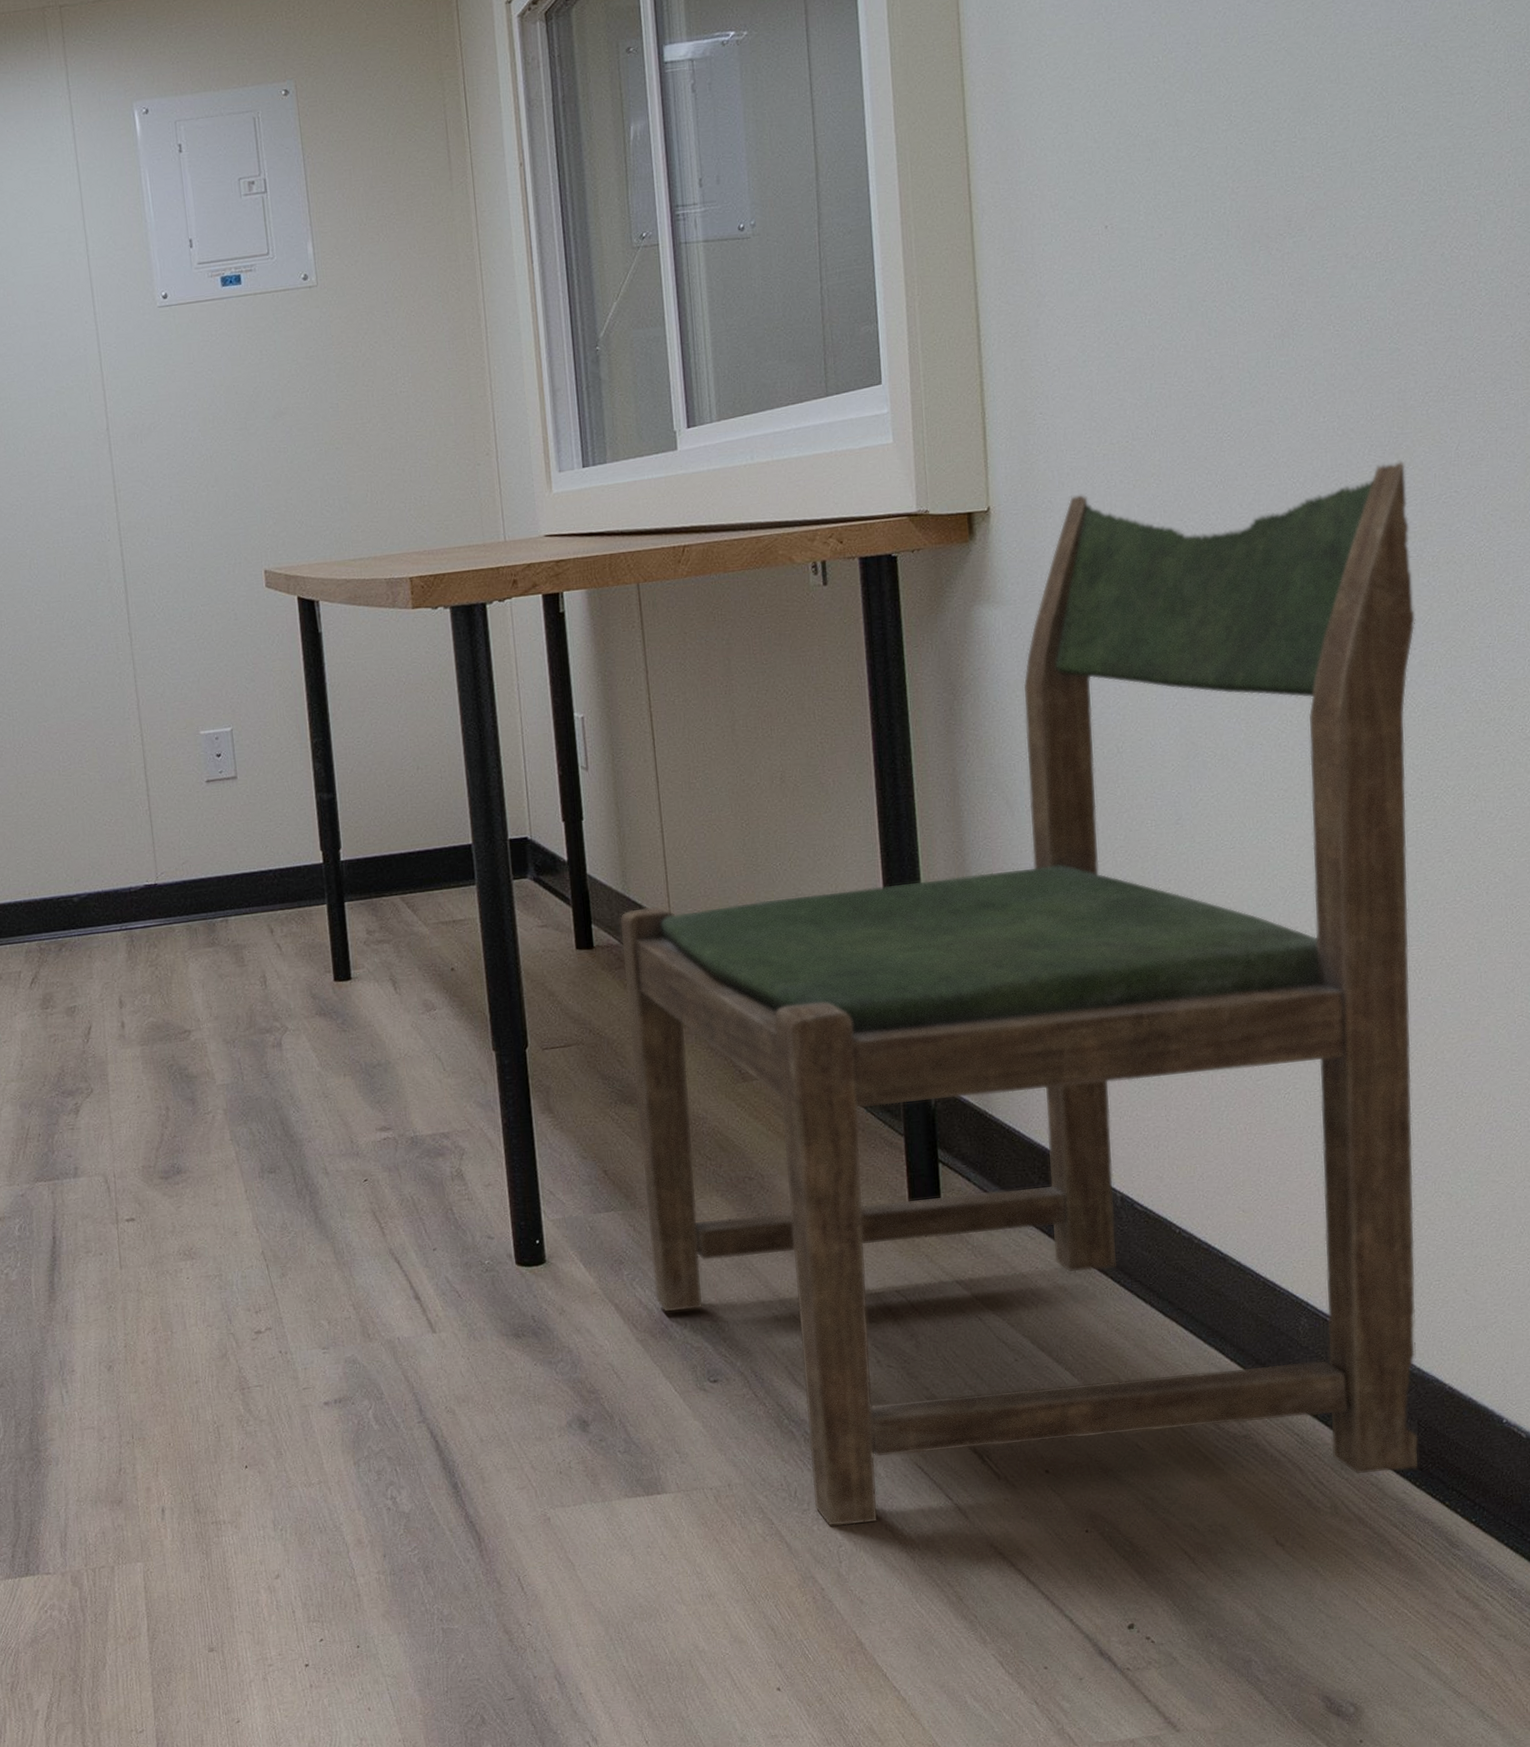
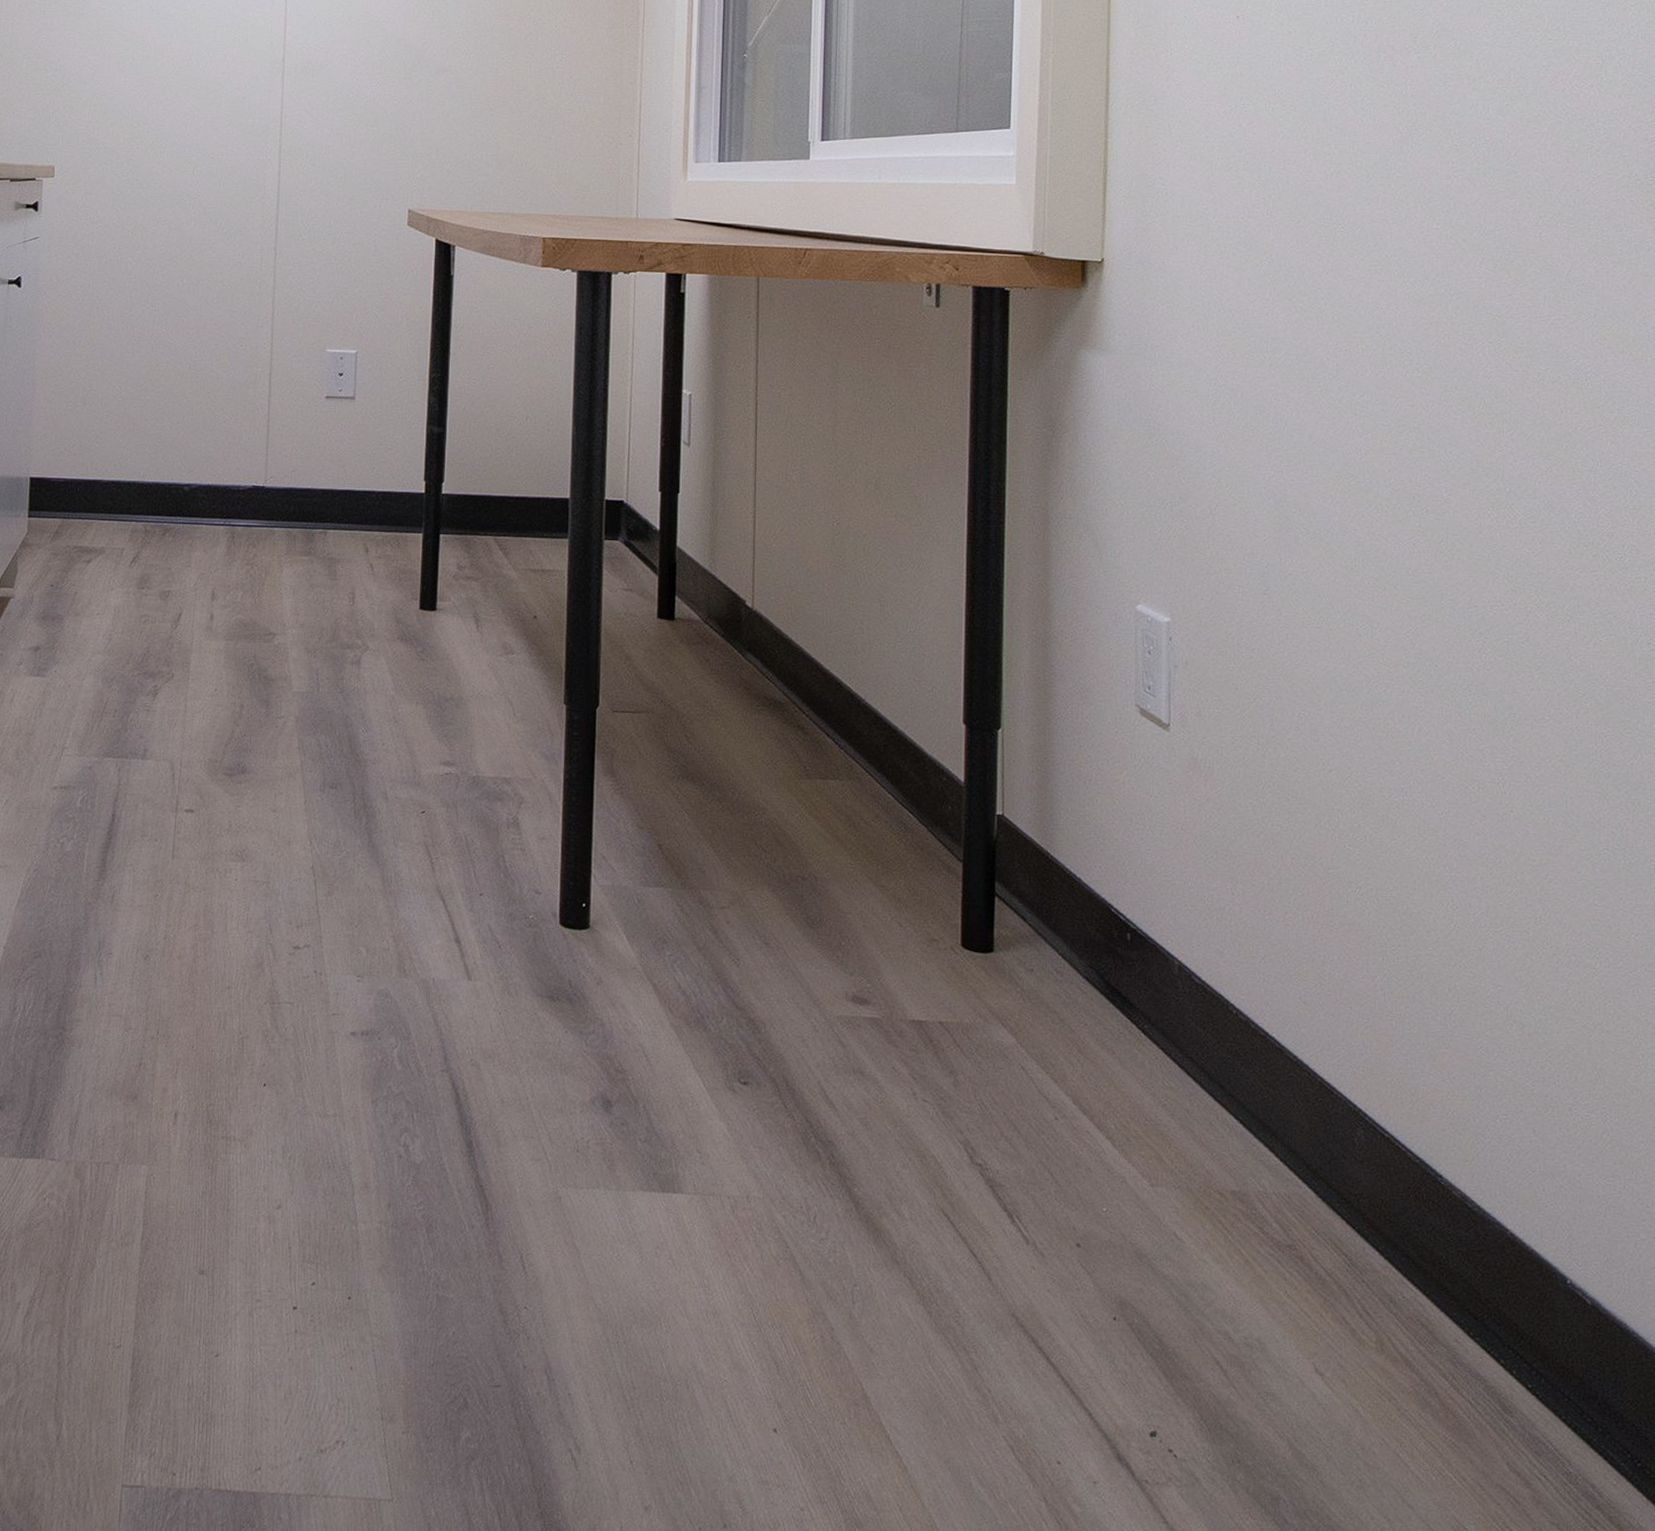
dining chair: present [620,461,1418,1526] -> none [695,260,1518,1316]

